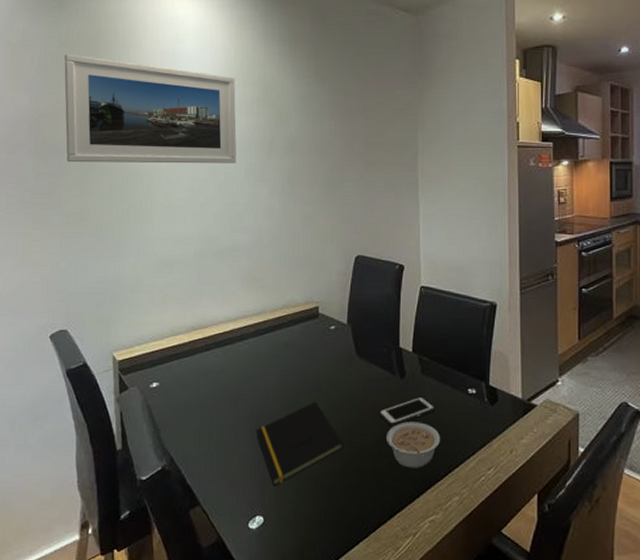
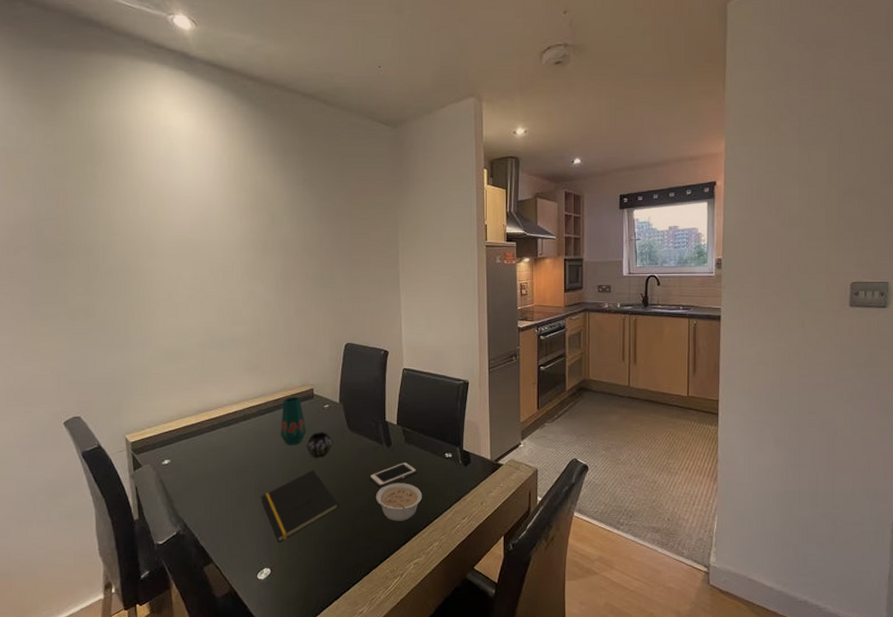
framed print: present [64,53,237,164] -> none [61,160,234,264]
vase: none [281,314,339,388] -> present [281,396,333,458]

